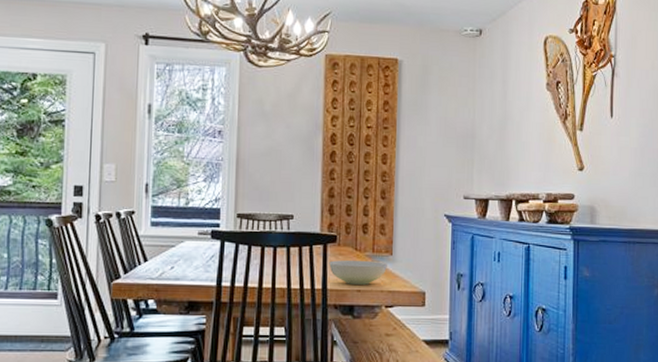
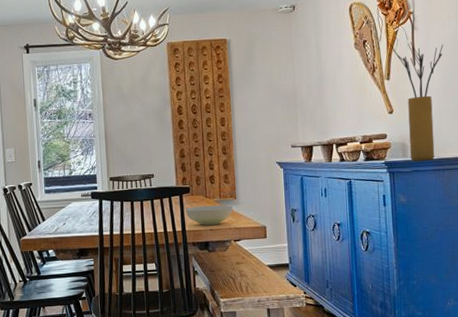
vase: none [585,88,645,230] -> present [389,42,444,162]

